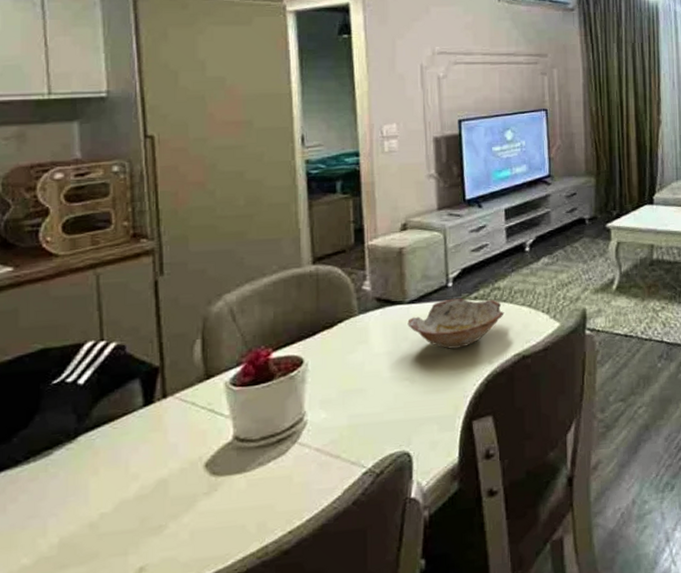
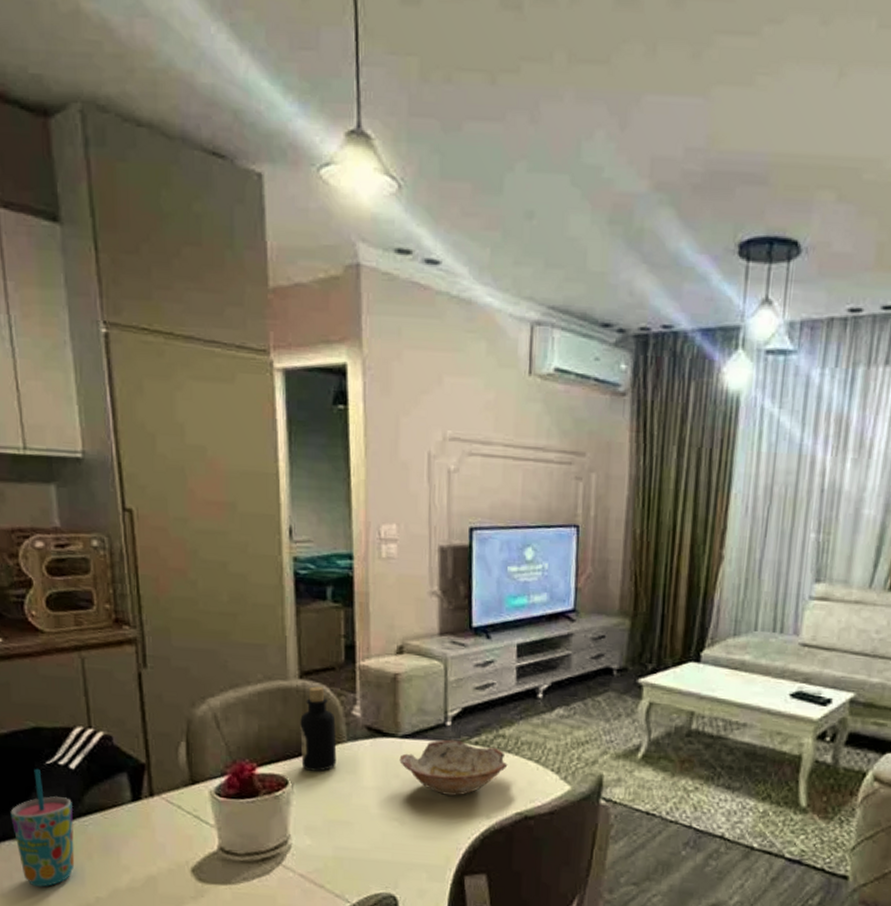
cup: none [9,389,79,516] -> present [10,768,75,887]
bottle: none [314,269,349,347] -> present [300,686,337,772]

